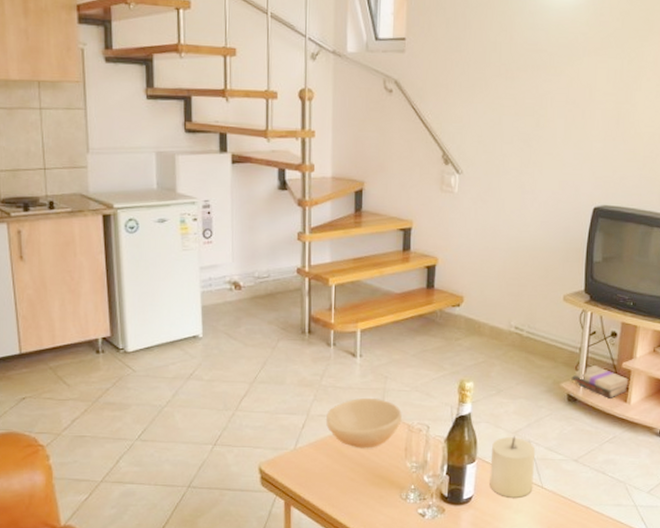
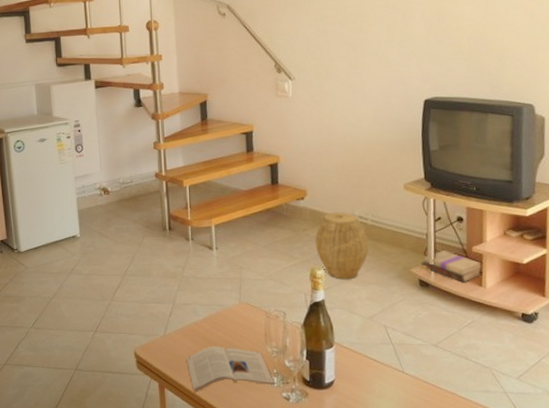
magazine: none [318,461,412,510] -> present [187,346,275,392]
bowl: present [326,397,402,449] -> none [190,286,259,334]
woven basket: none [467,321,522,393] -> present [315,212,369,280]
candle: present [489,436,536,498] -> none [348,321,394,383]

